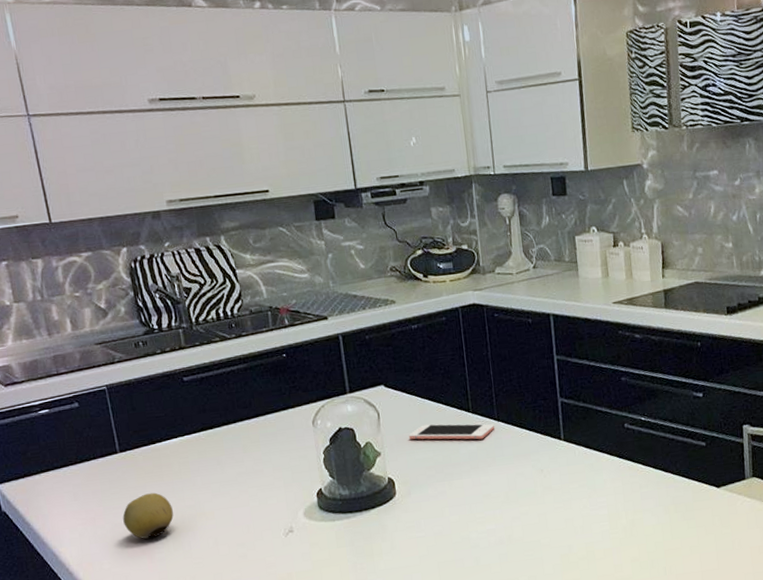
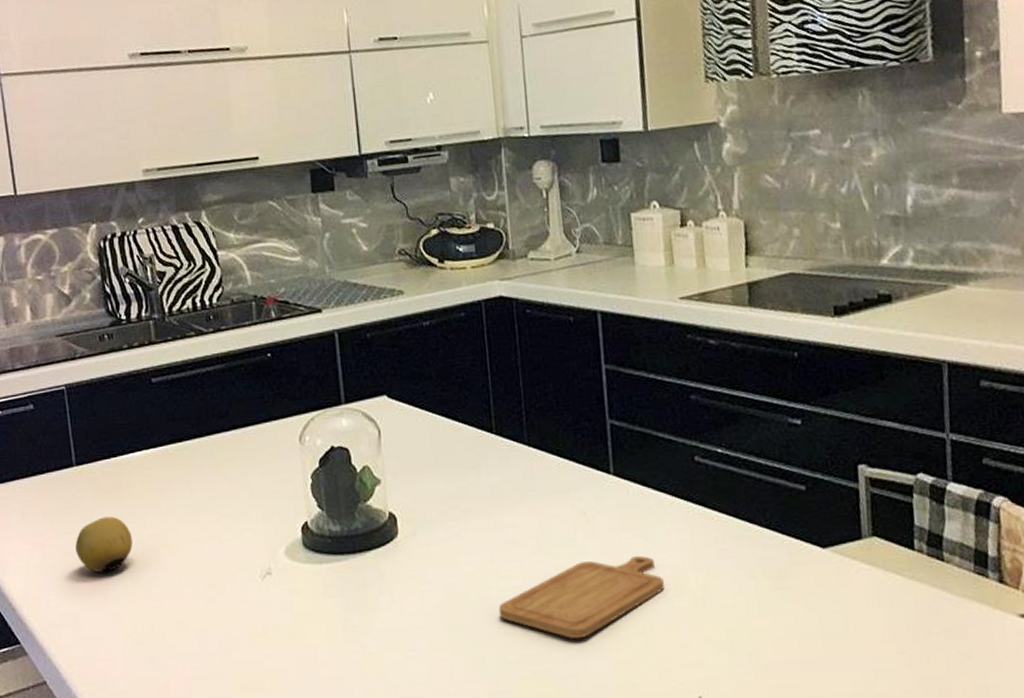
cell phone: present [408,423,495,440] -> none [415,446,525,469]
chopping board: none [476,500,602,566] -> present [498,555,664,638]

